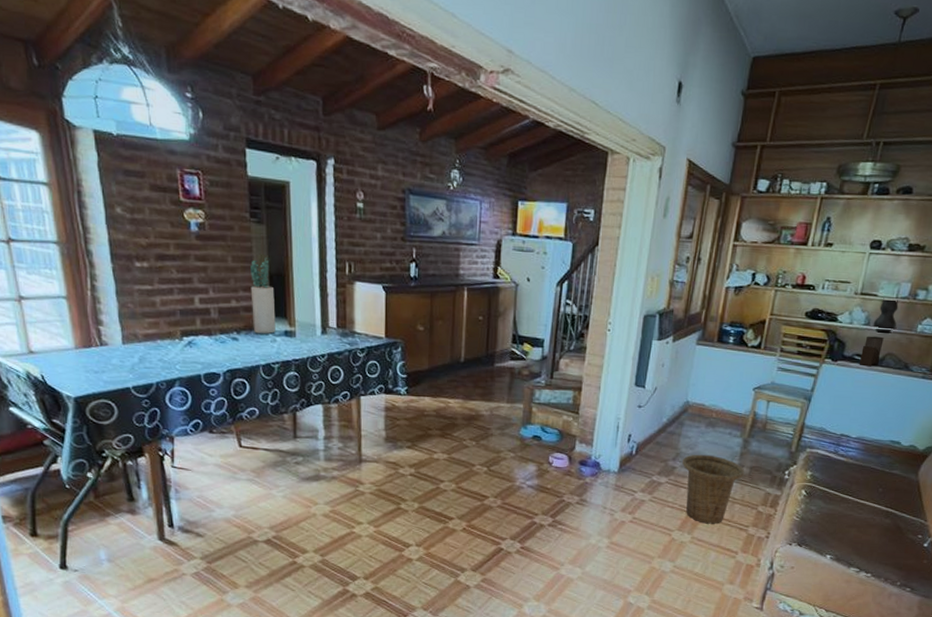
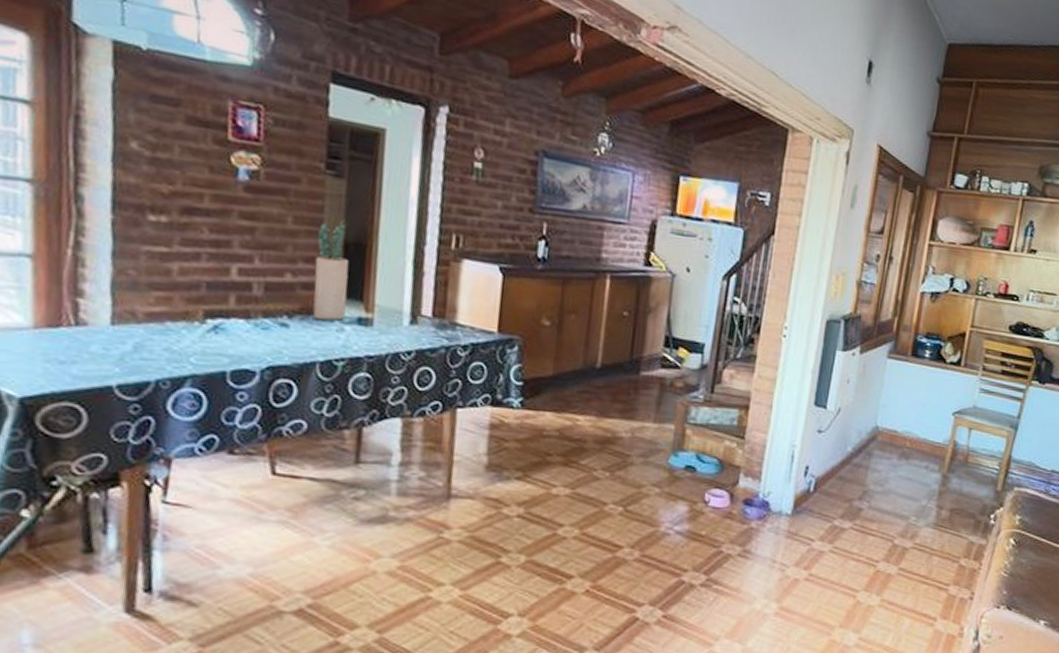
basket: present [681,454,745,524] -> none [869,492,944,582]

